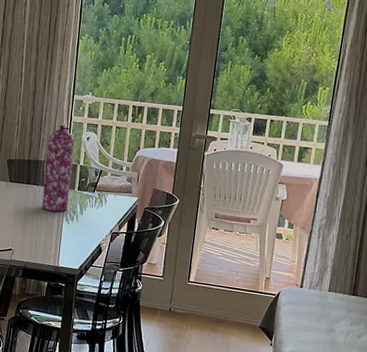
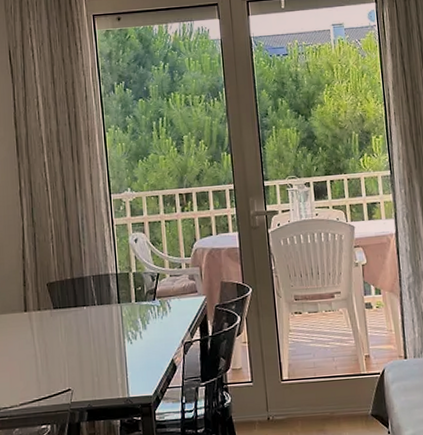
gas cylinder: present [42,125,75,212] -> none [89,230,128,333]

